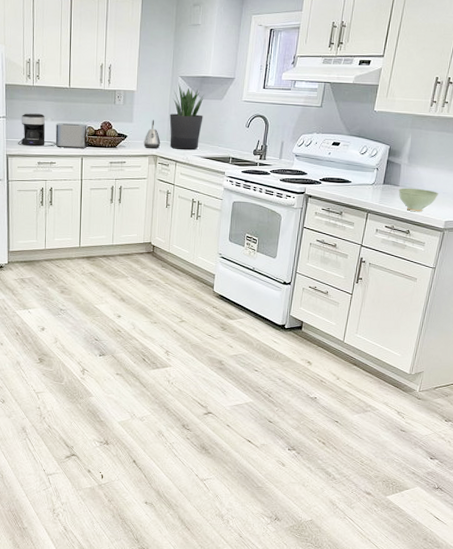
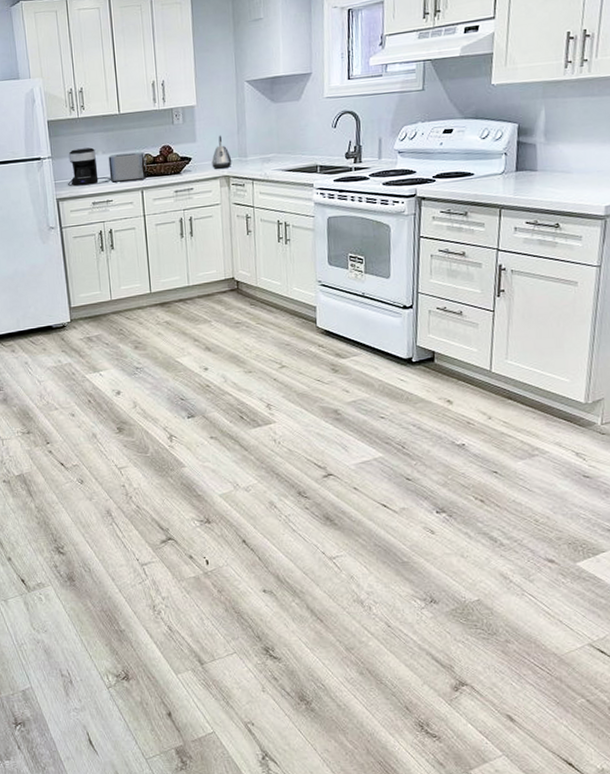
planter: present [169,83,204,150] -> none [238,88,280,166]
bowl: present [398,188,438,212] -> none [537,170,591,200]

